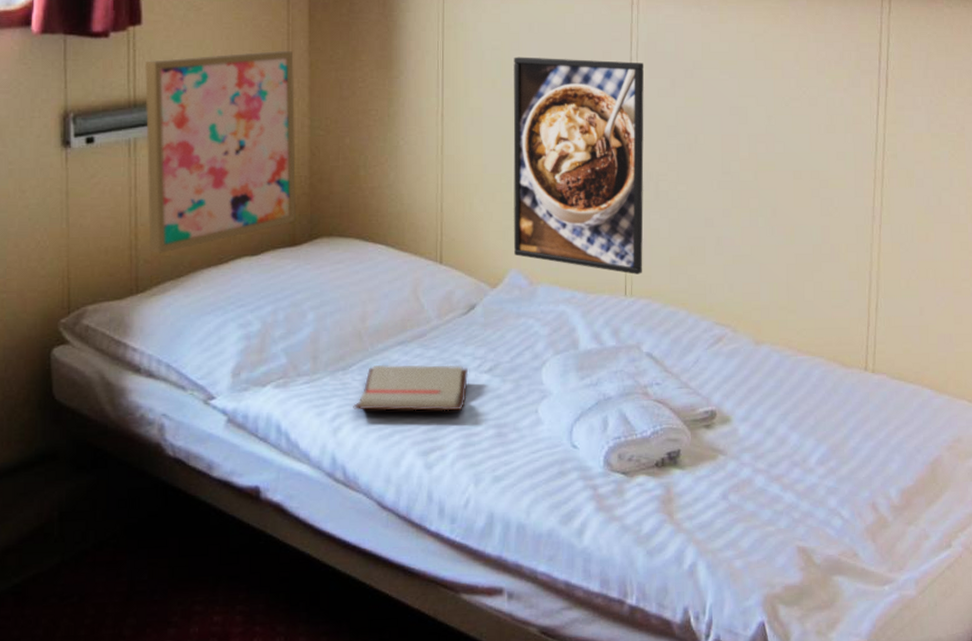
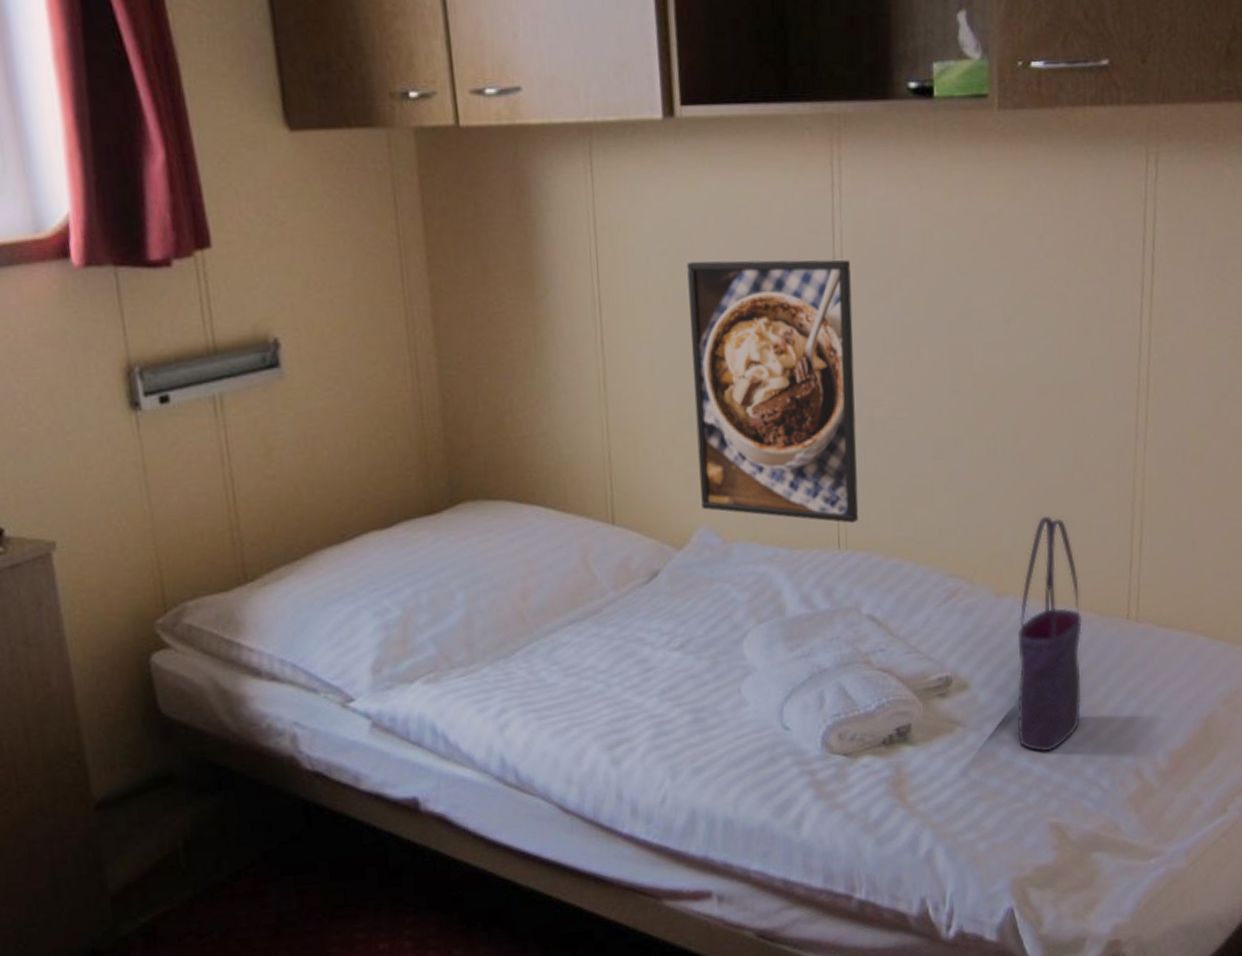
wall art: present [144,50,296,253] -> none [221,270,431,533]
paperback book: present [353,364,469,411] -> none [520,643,656,704]
tote bag: none [771,278,828,482] -> present [1017,515,1083,753]

